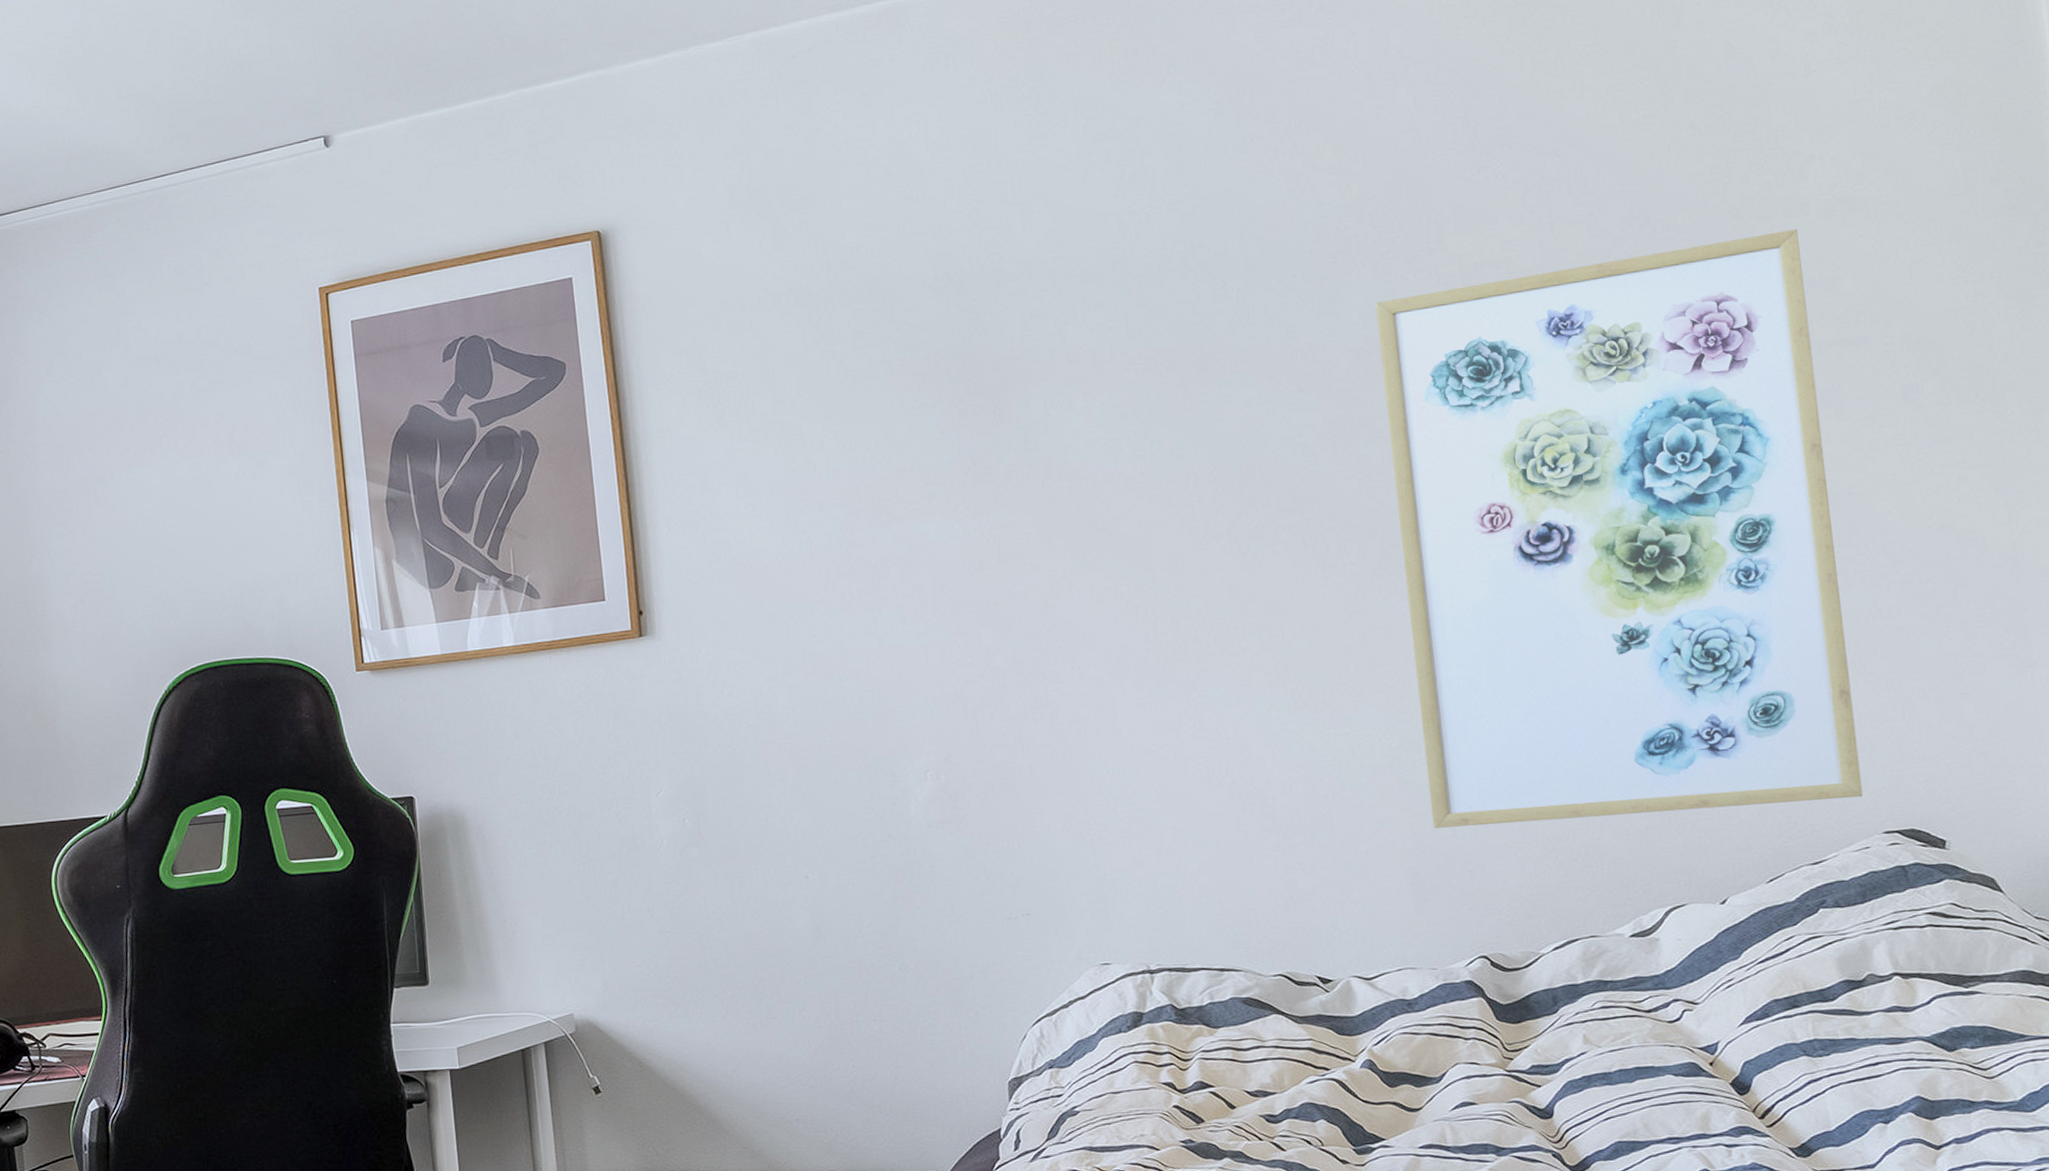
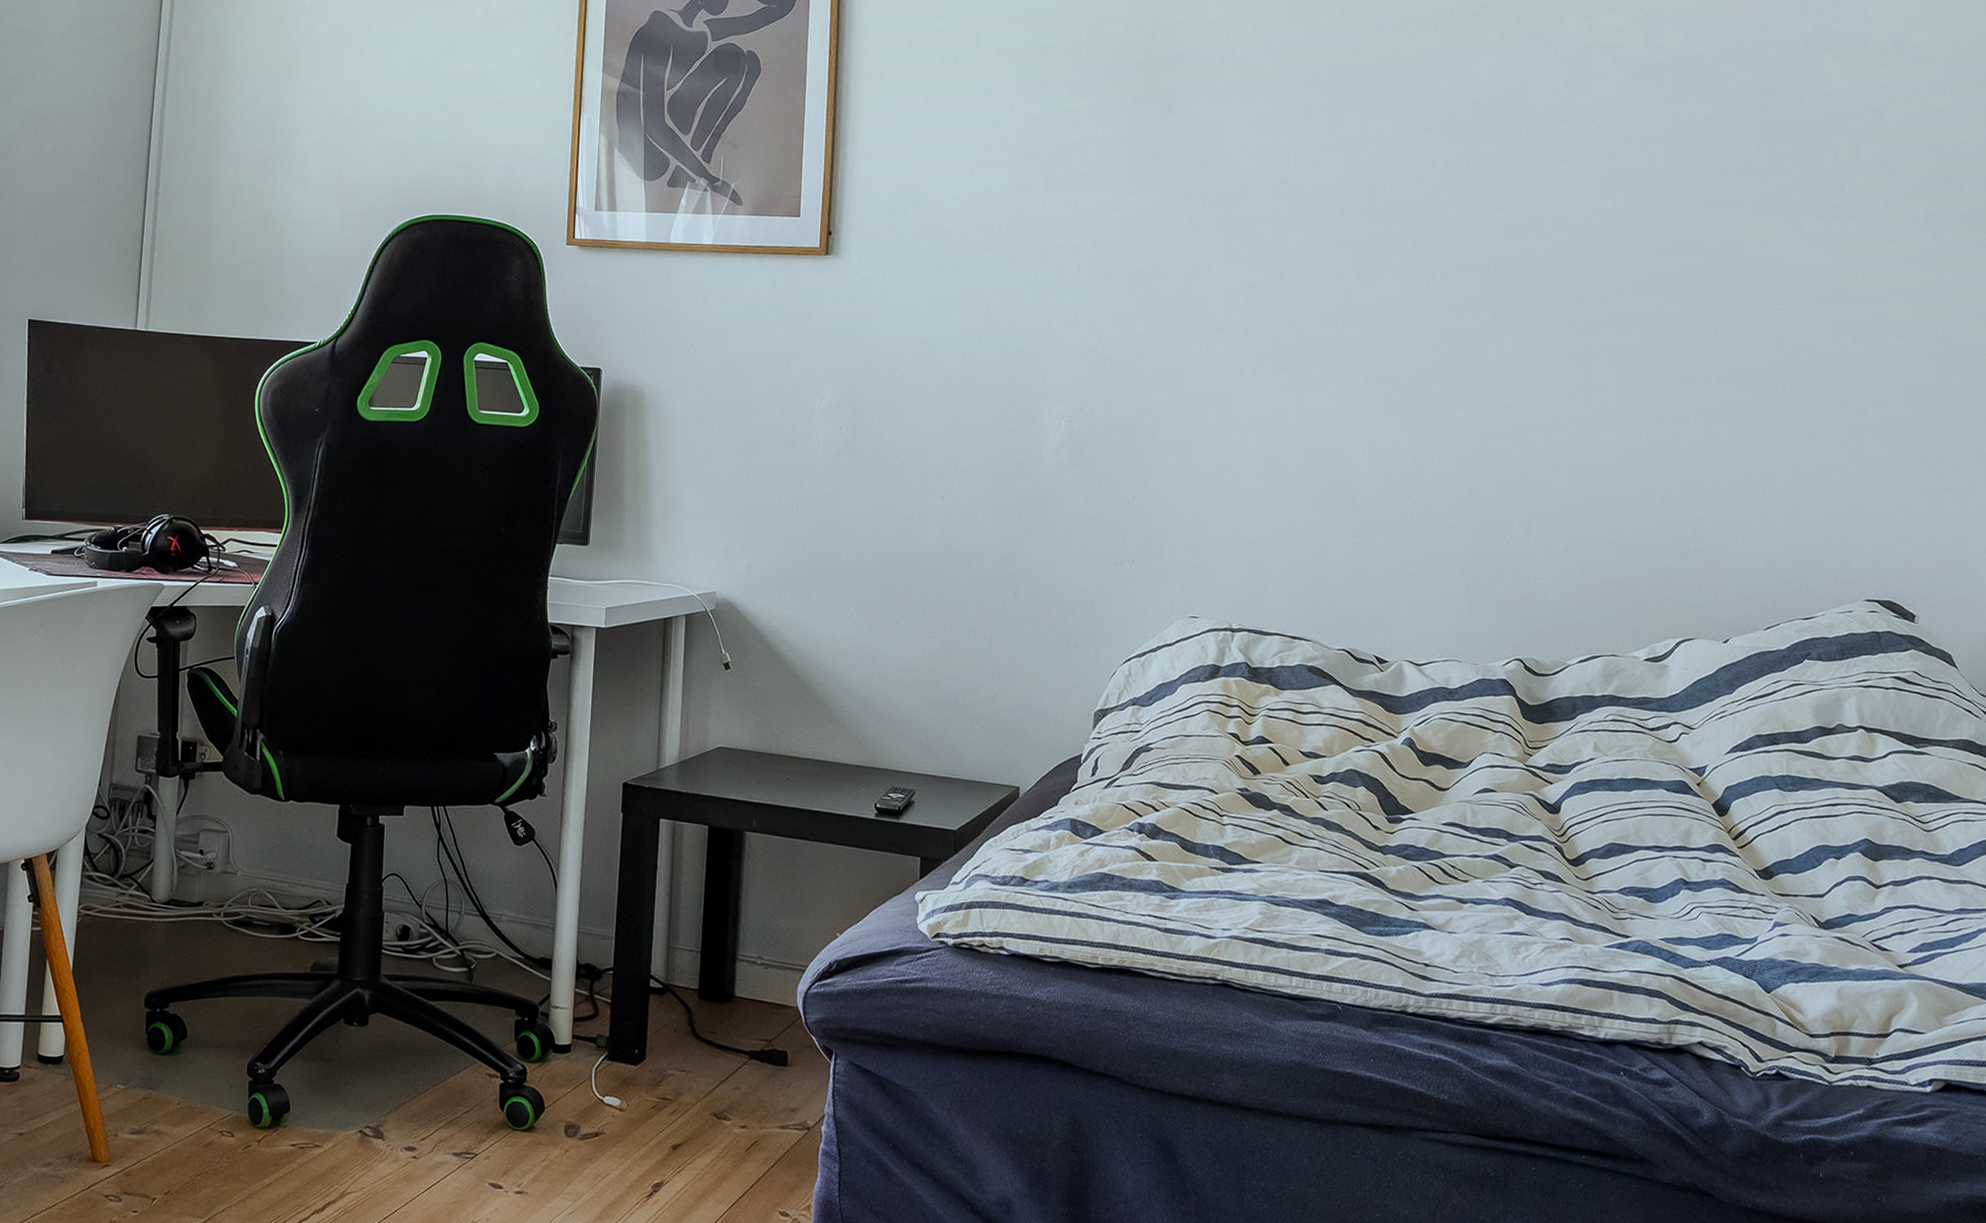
wall art: present [1375,228,1863,828] -> none [1490,61,1856,566]

